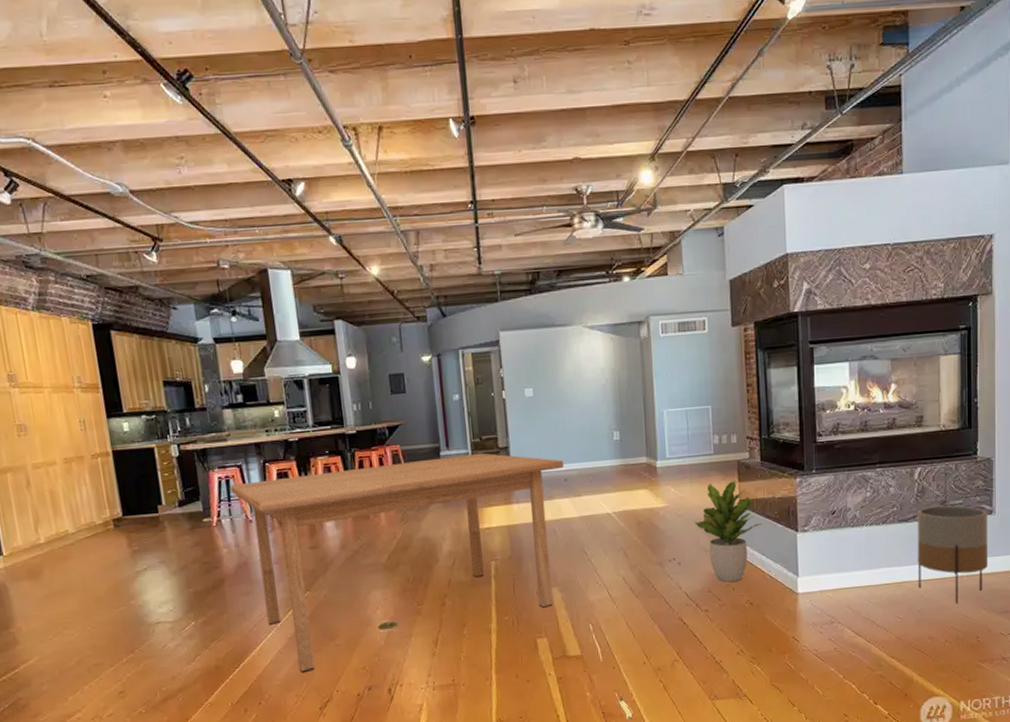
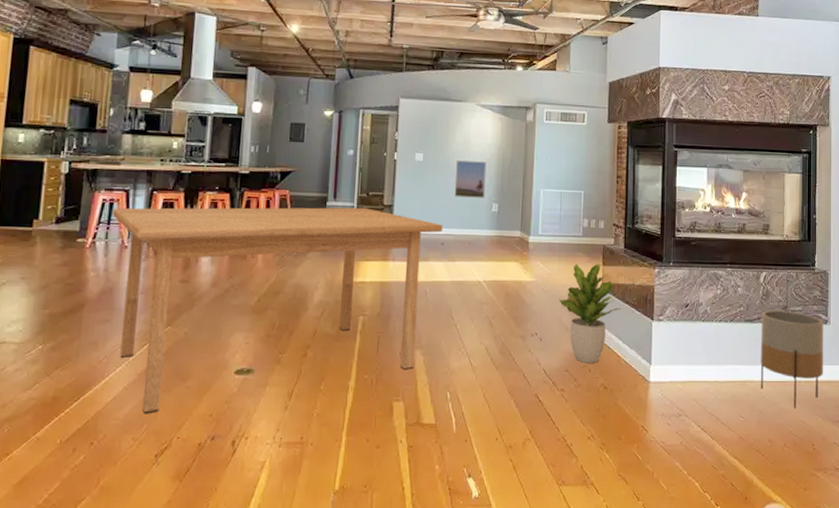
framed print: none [568,388,605,430] -> present [454,160,487,198]

